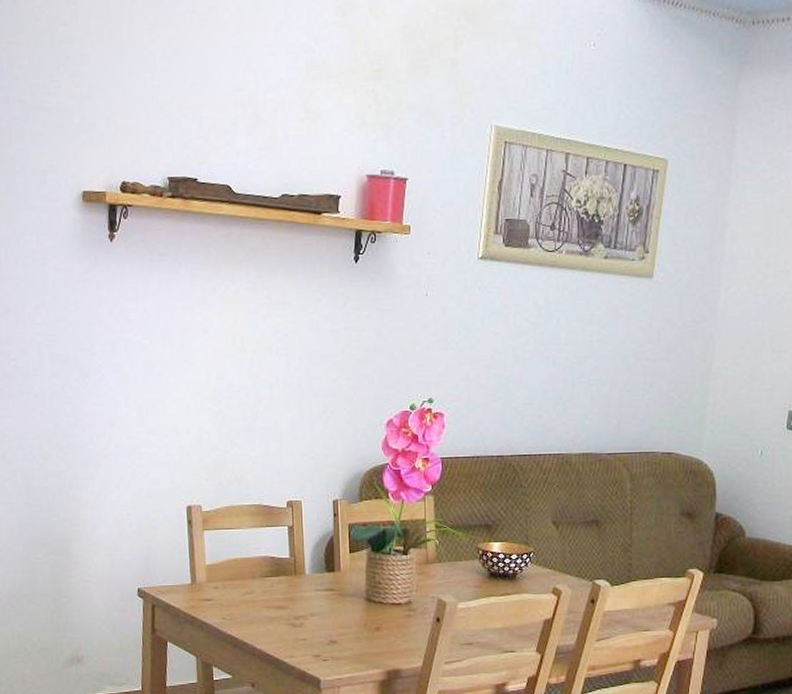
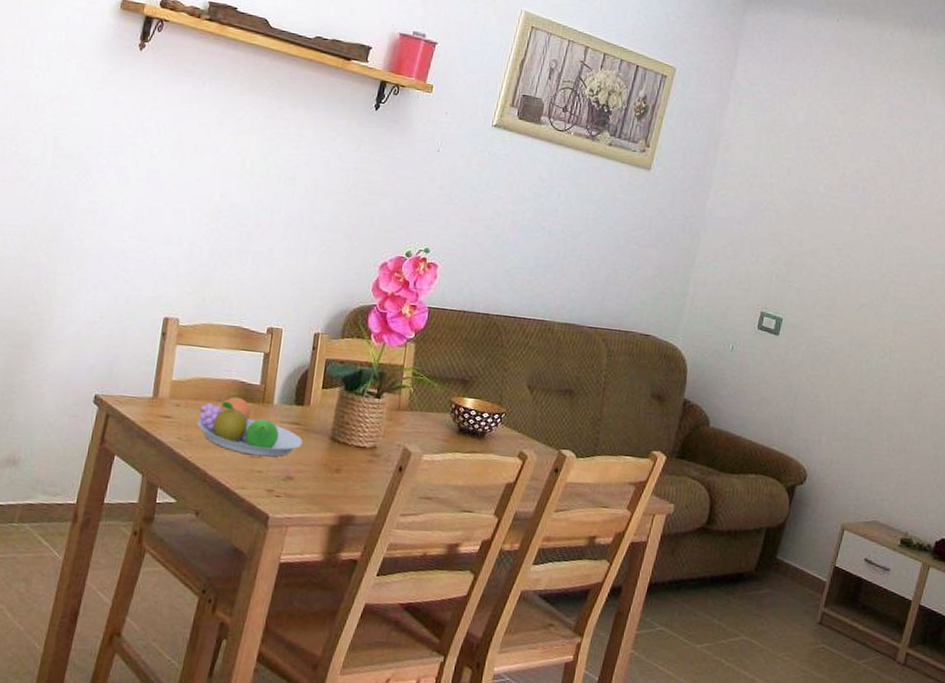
fruit bowl: none [237,571,340,625] -> present [197,395,303,457]

